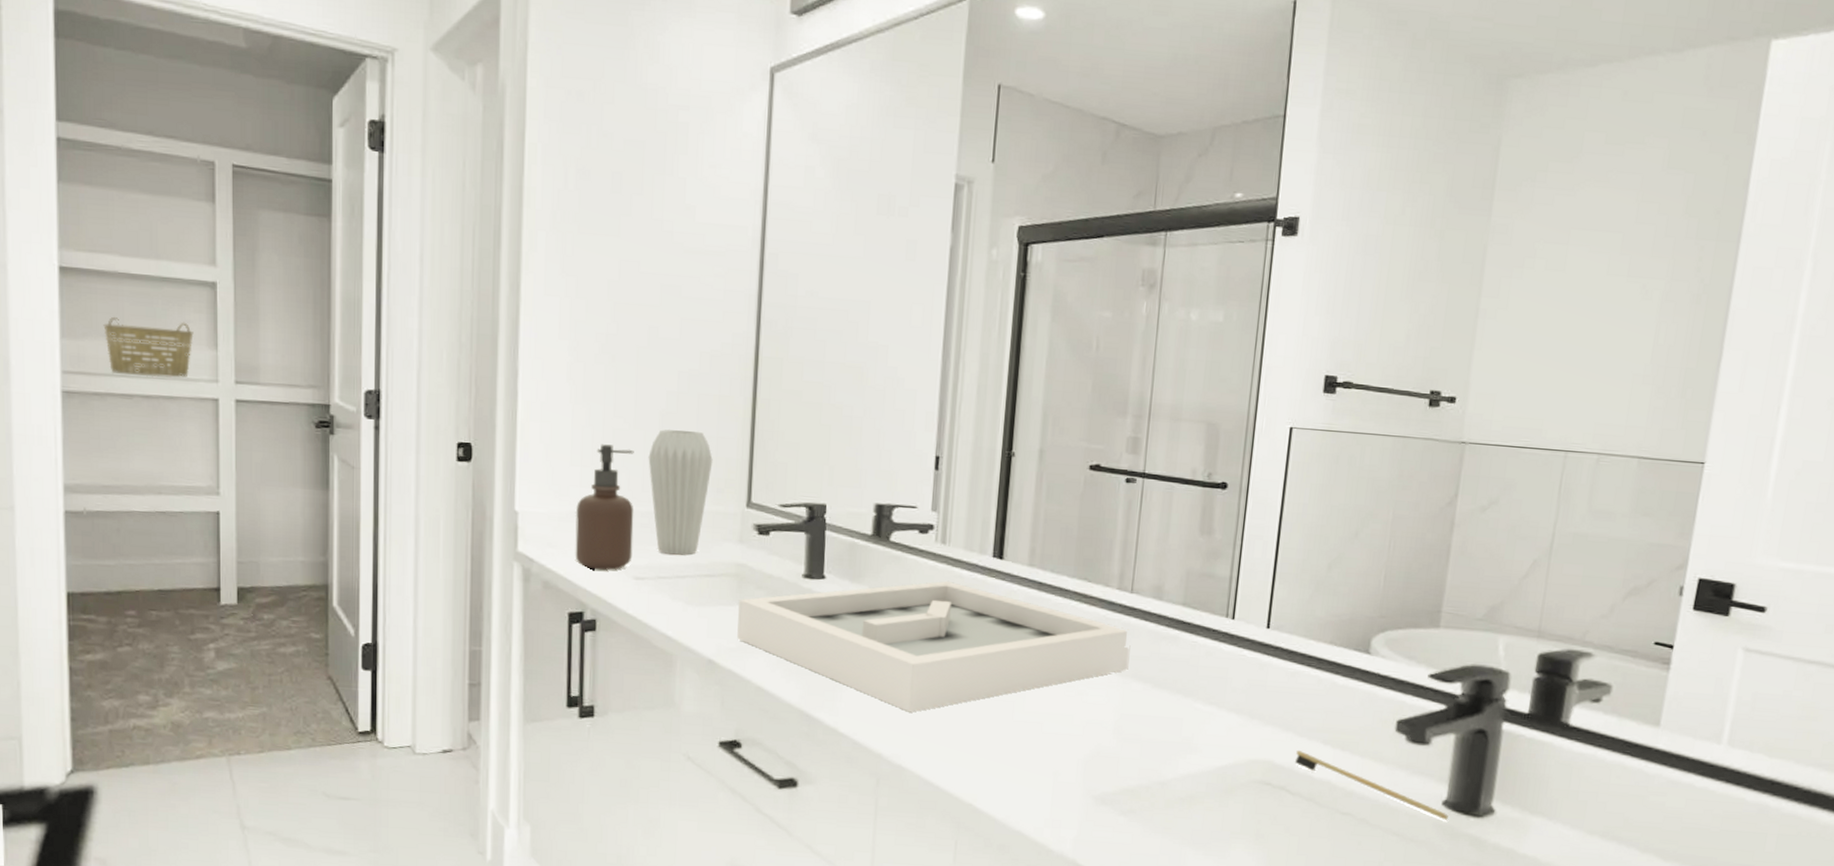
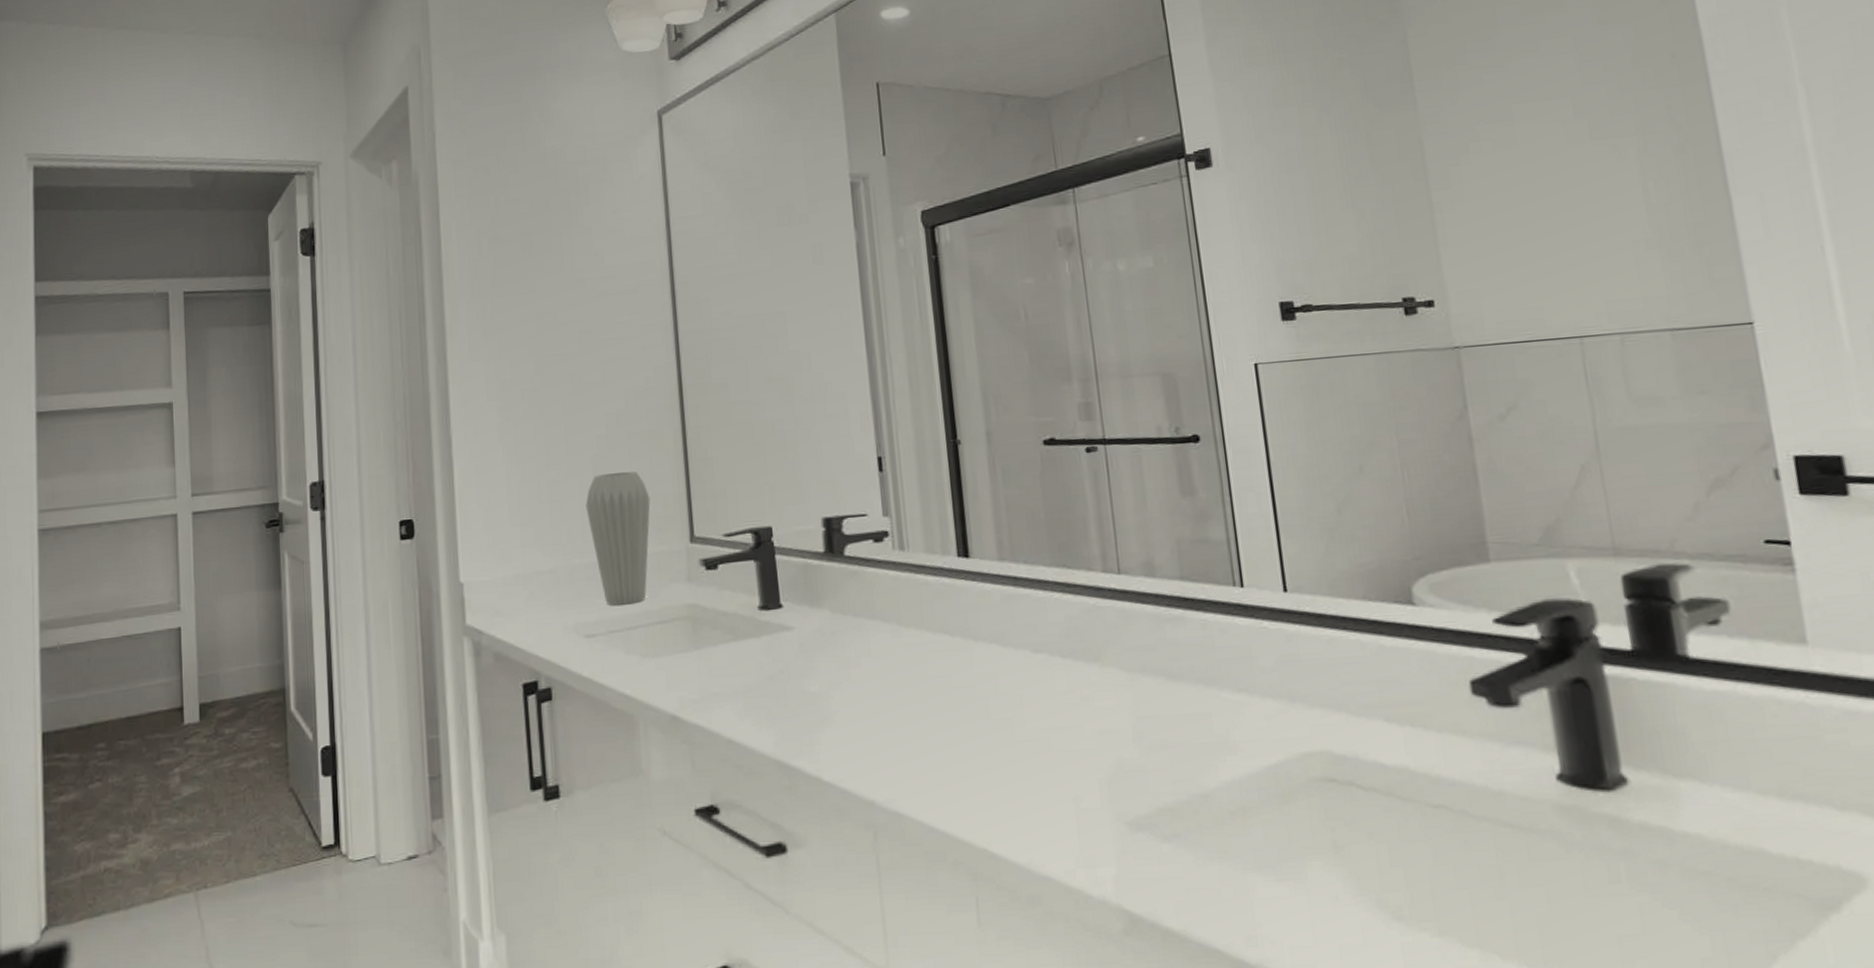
basket: present [103,316,194,378] -> none [74,445,154,505]
soap dispenser: present [575,444,634,570] -> none [519,499,581,633]
decorative tray: present [737,580,1131,713] -> none [694,590,1135,747]
toothbrush: present [1295,750,1448,820] -> none [1356,734,1570,799]

